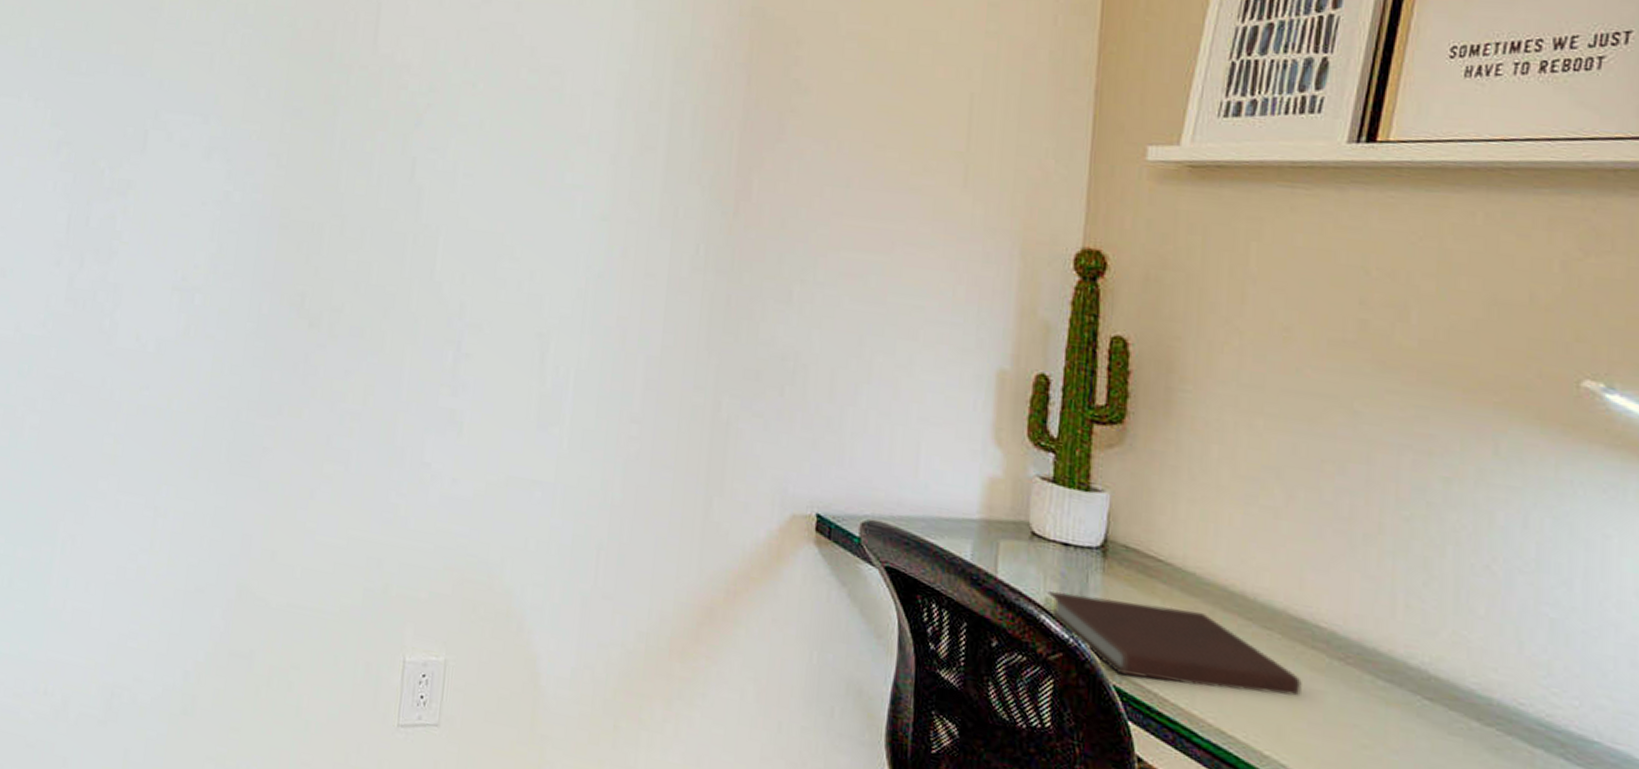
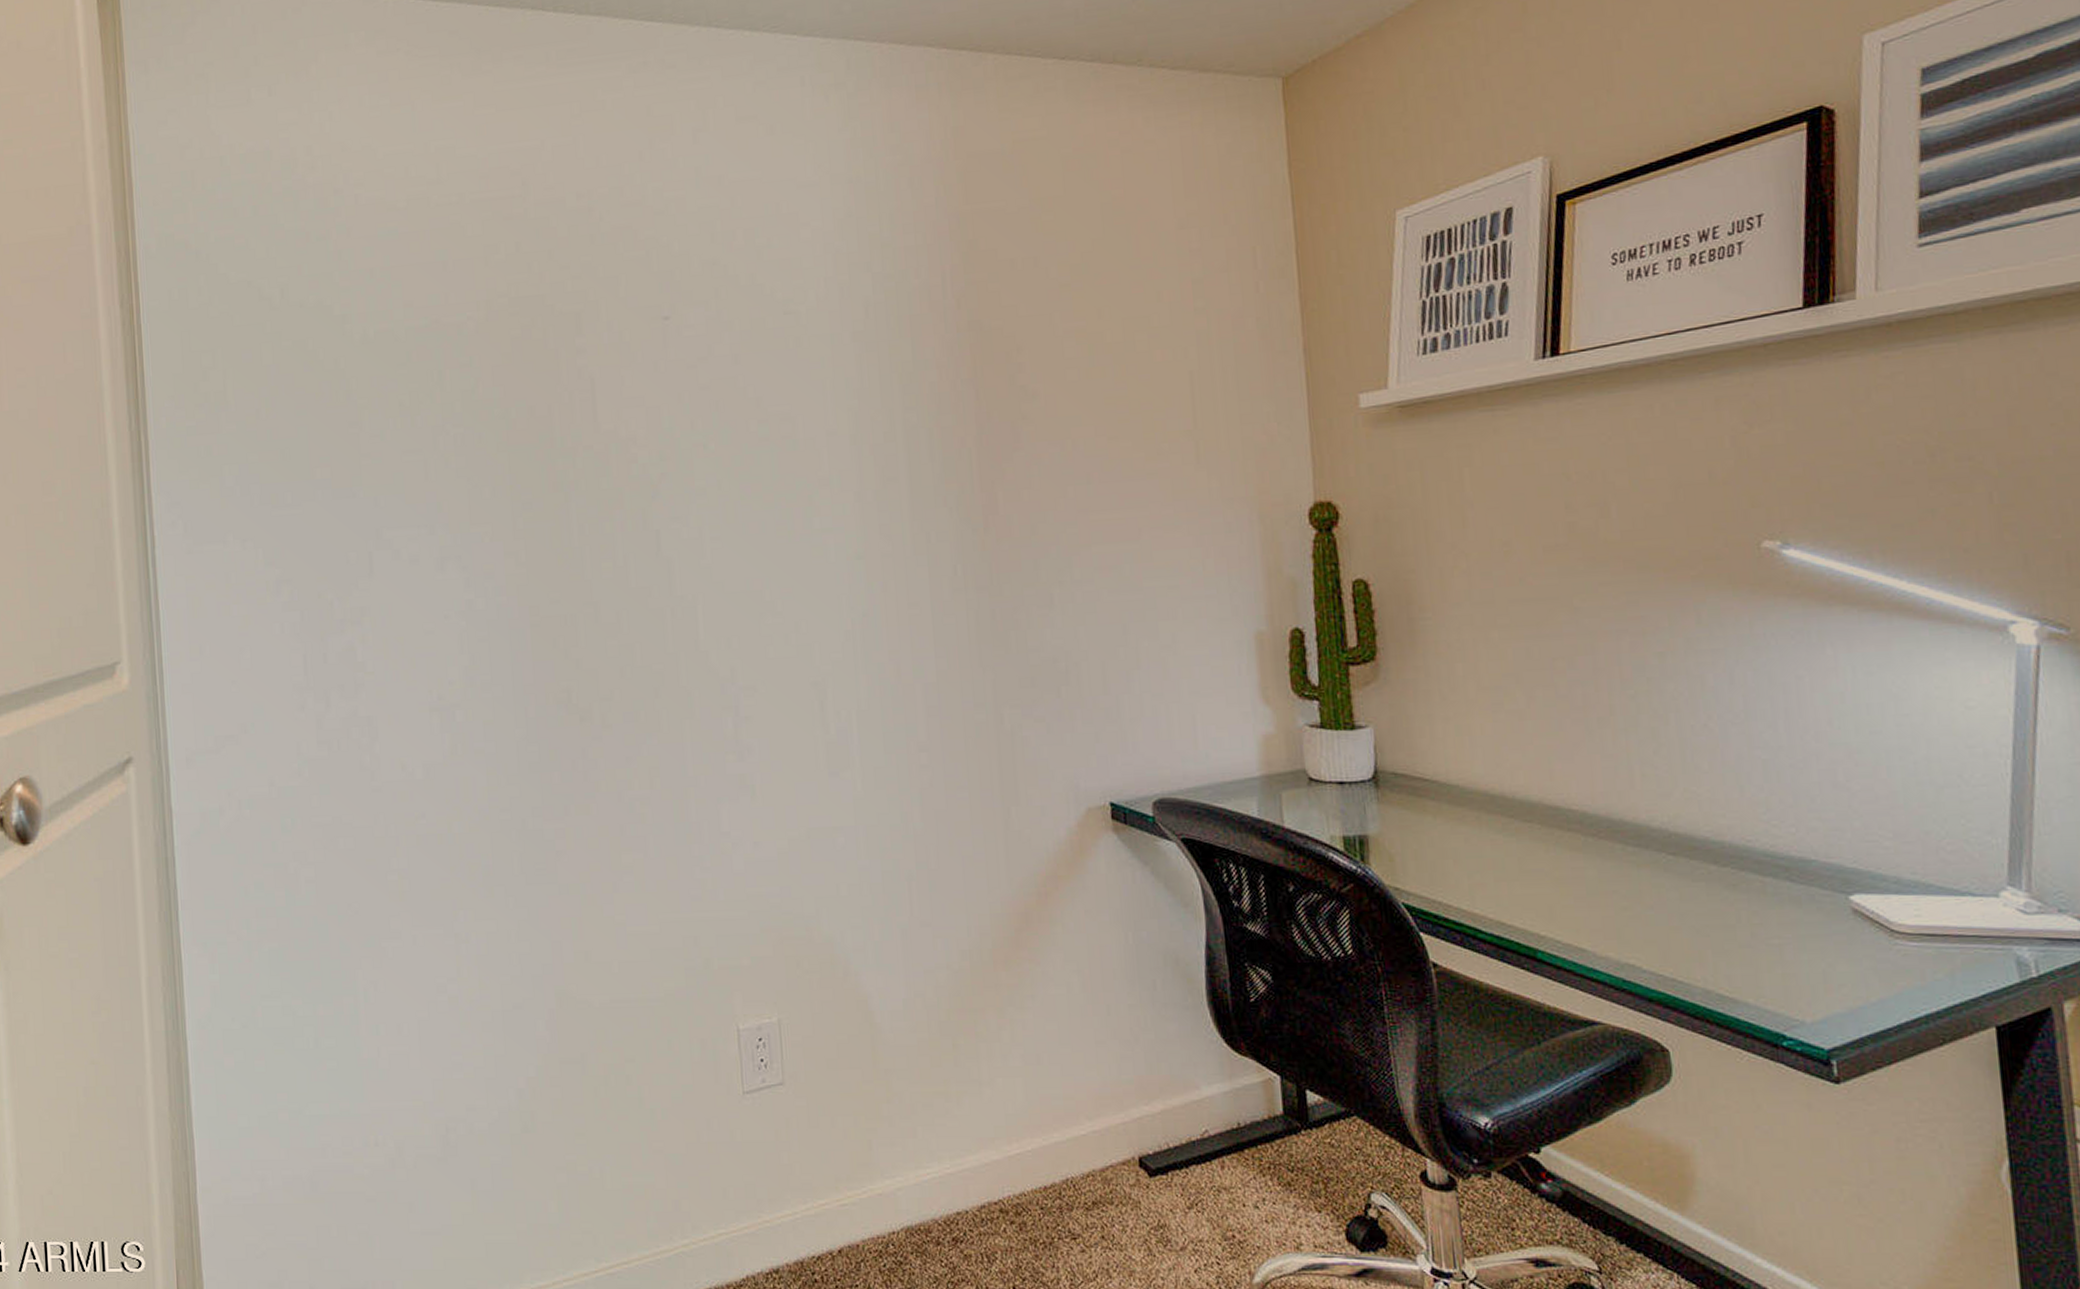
notebook: present [1046,591,1302,697] -> none [1330,819,1565,892]

